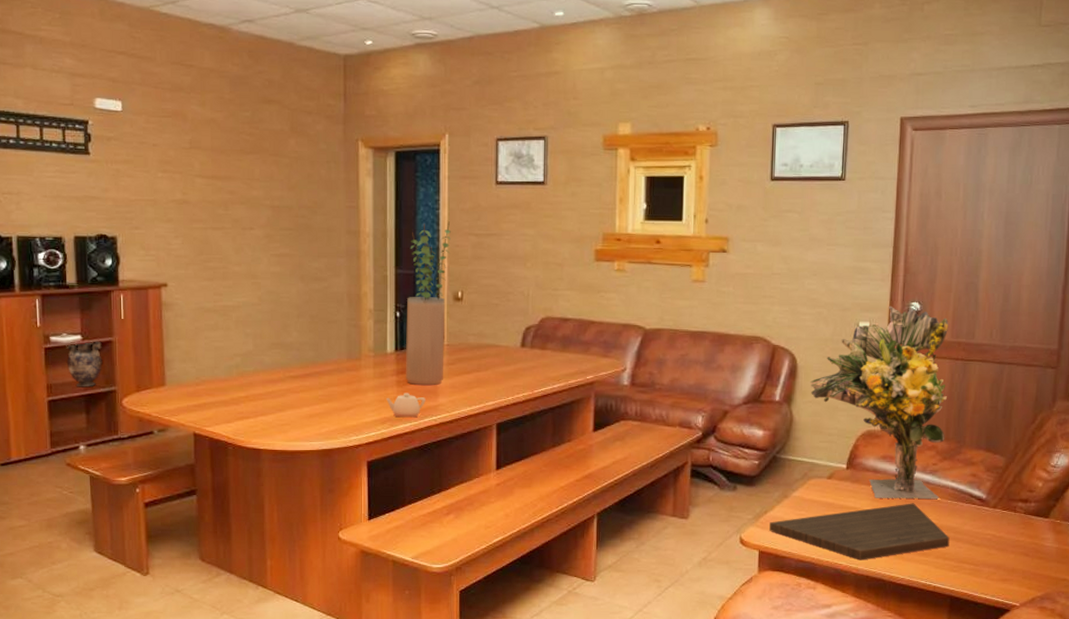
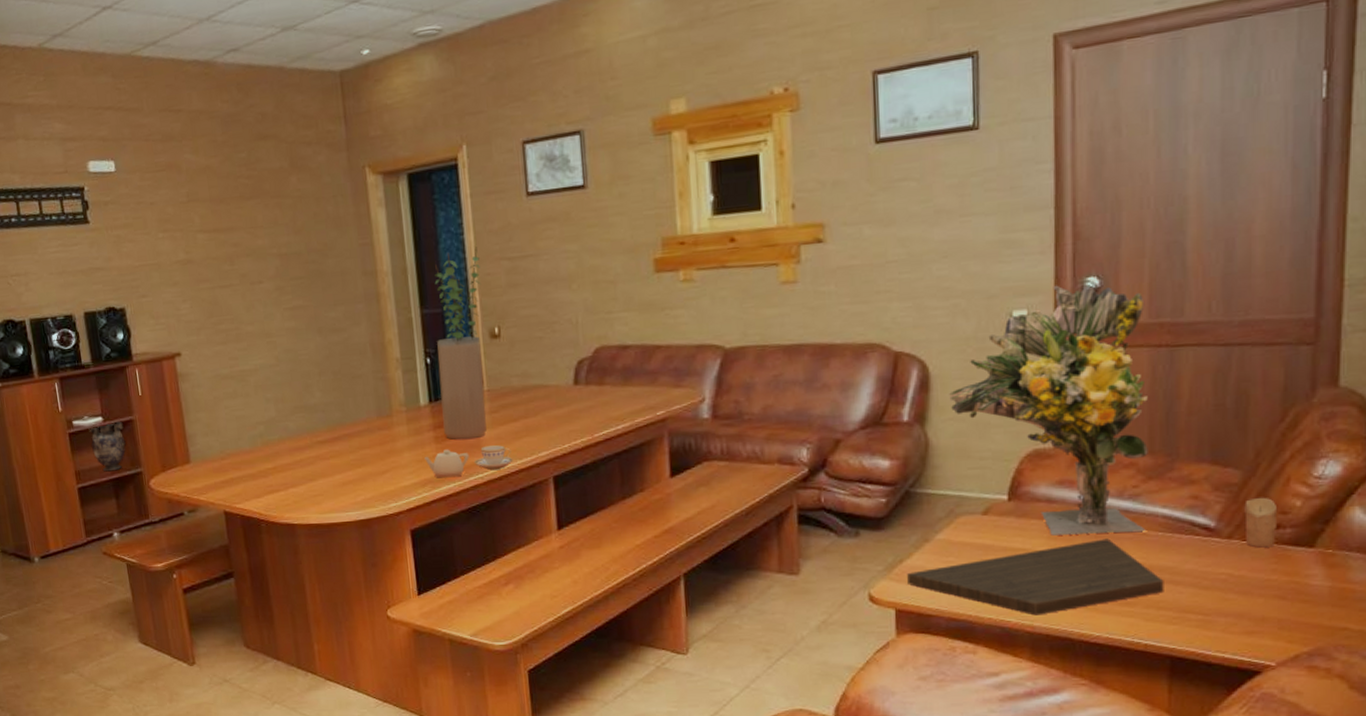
teacup: none [429,393,464,415] -> present [473,445,513,471]
candle: none [1005,478,1027,516] -> present [1244,497,1278,548]

